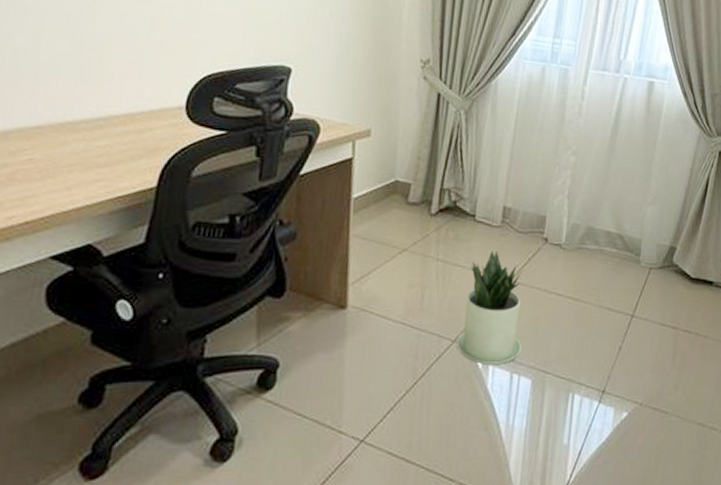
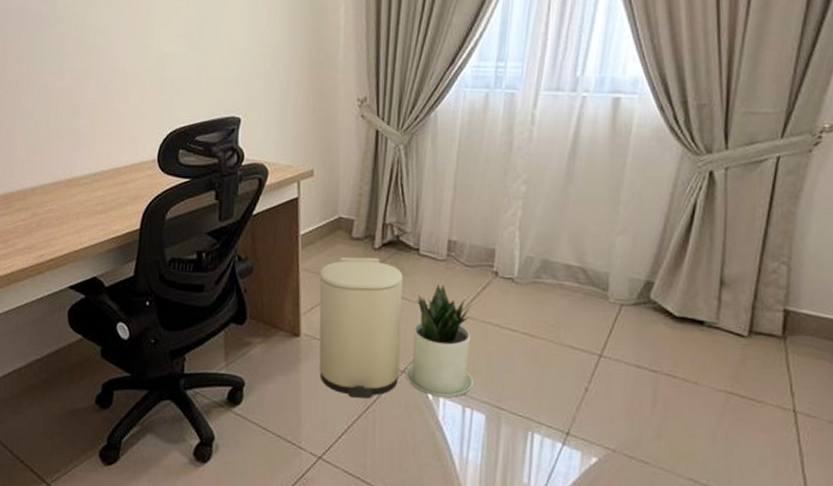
pedal bin: none [366,222,459,373] -> present [319,257,403,399]

